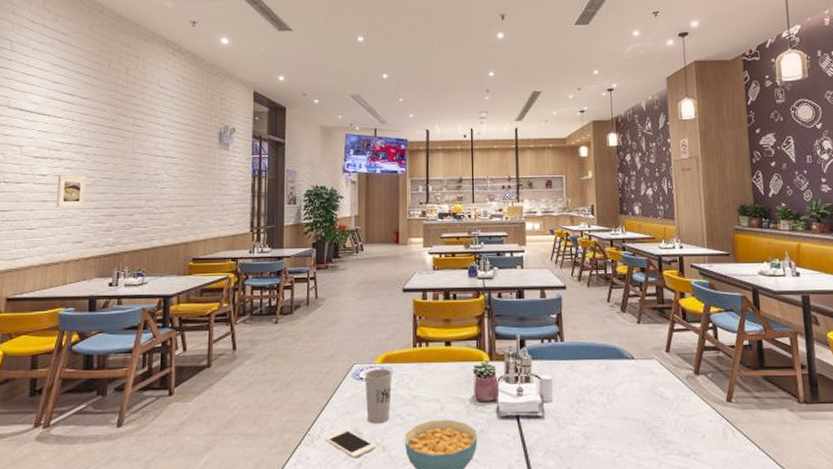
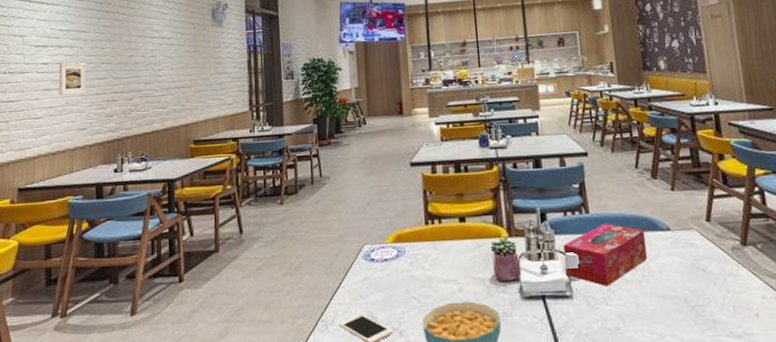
cup: present [365,368,393,424] -> none [376,248,406,308]
tissue box: none [539,351,613,409] -> present [563,223,648,287]

